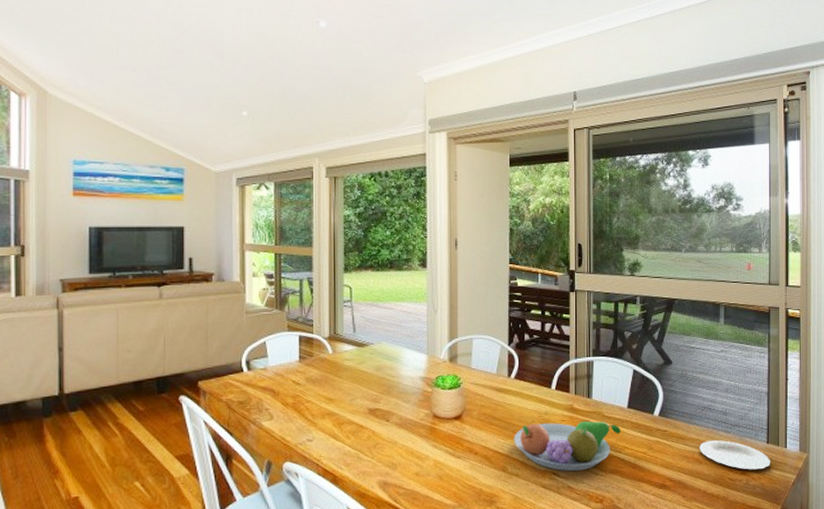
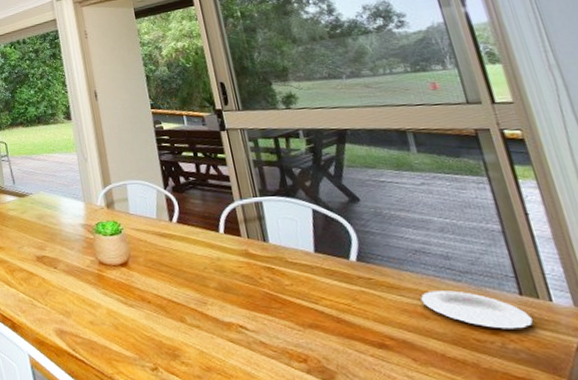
fruit bowl: present [513,420,621,472] -> none [186,267,312,325]

